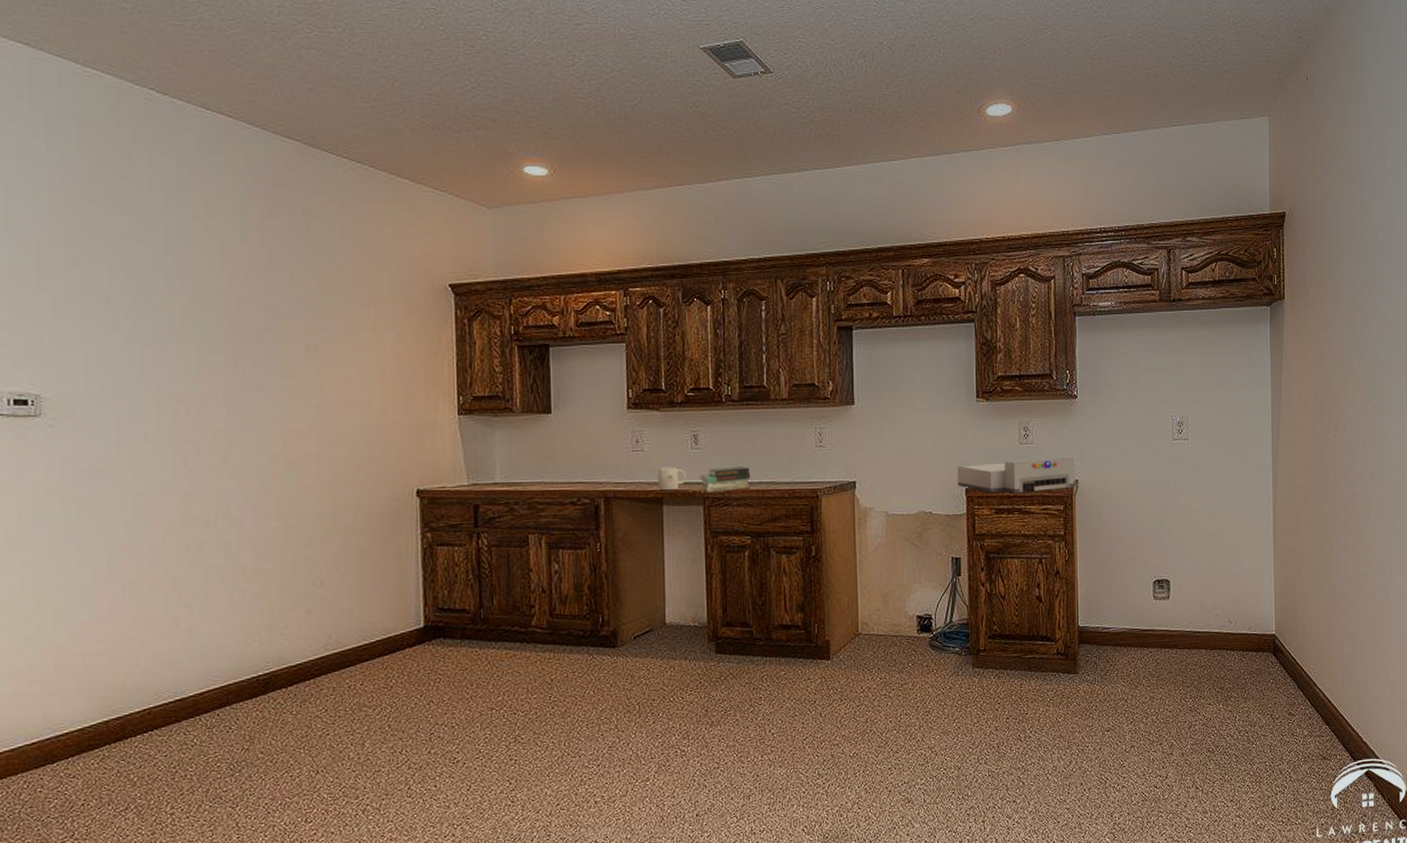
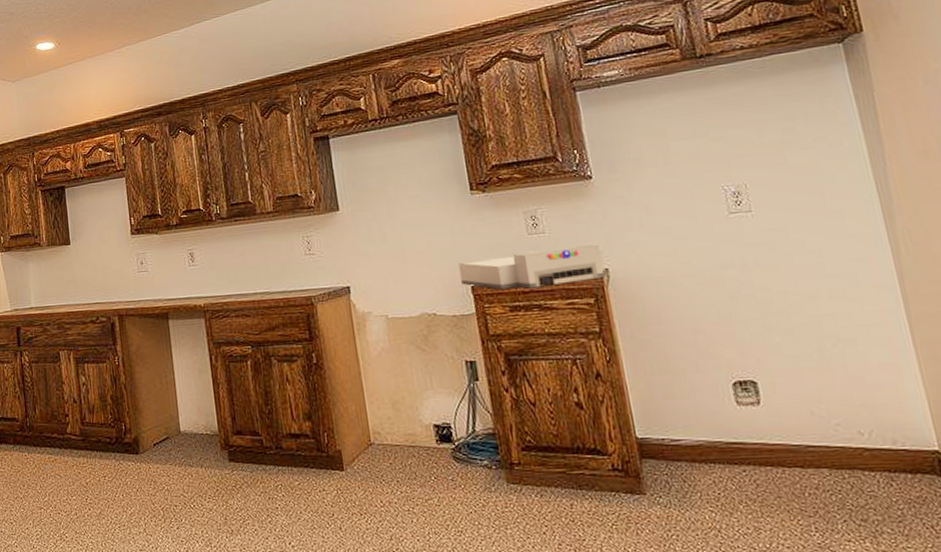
mug: present [657,467,687,491] -> none [161,283,188,307]
books: present [698,466,751,493] -> none [197,279,246,306]

